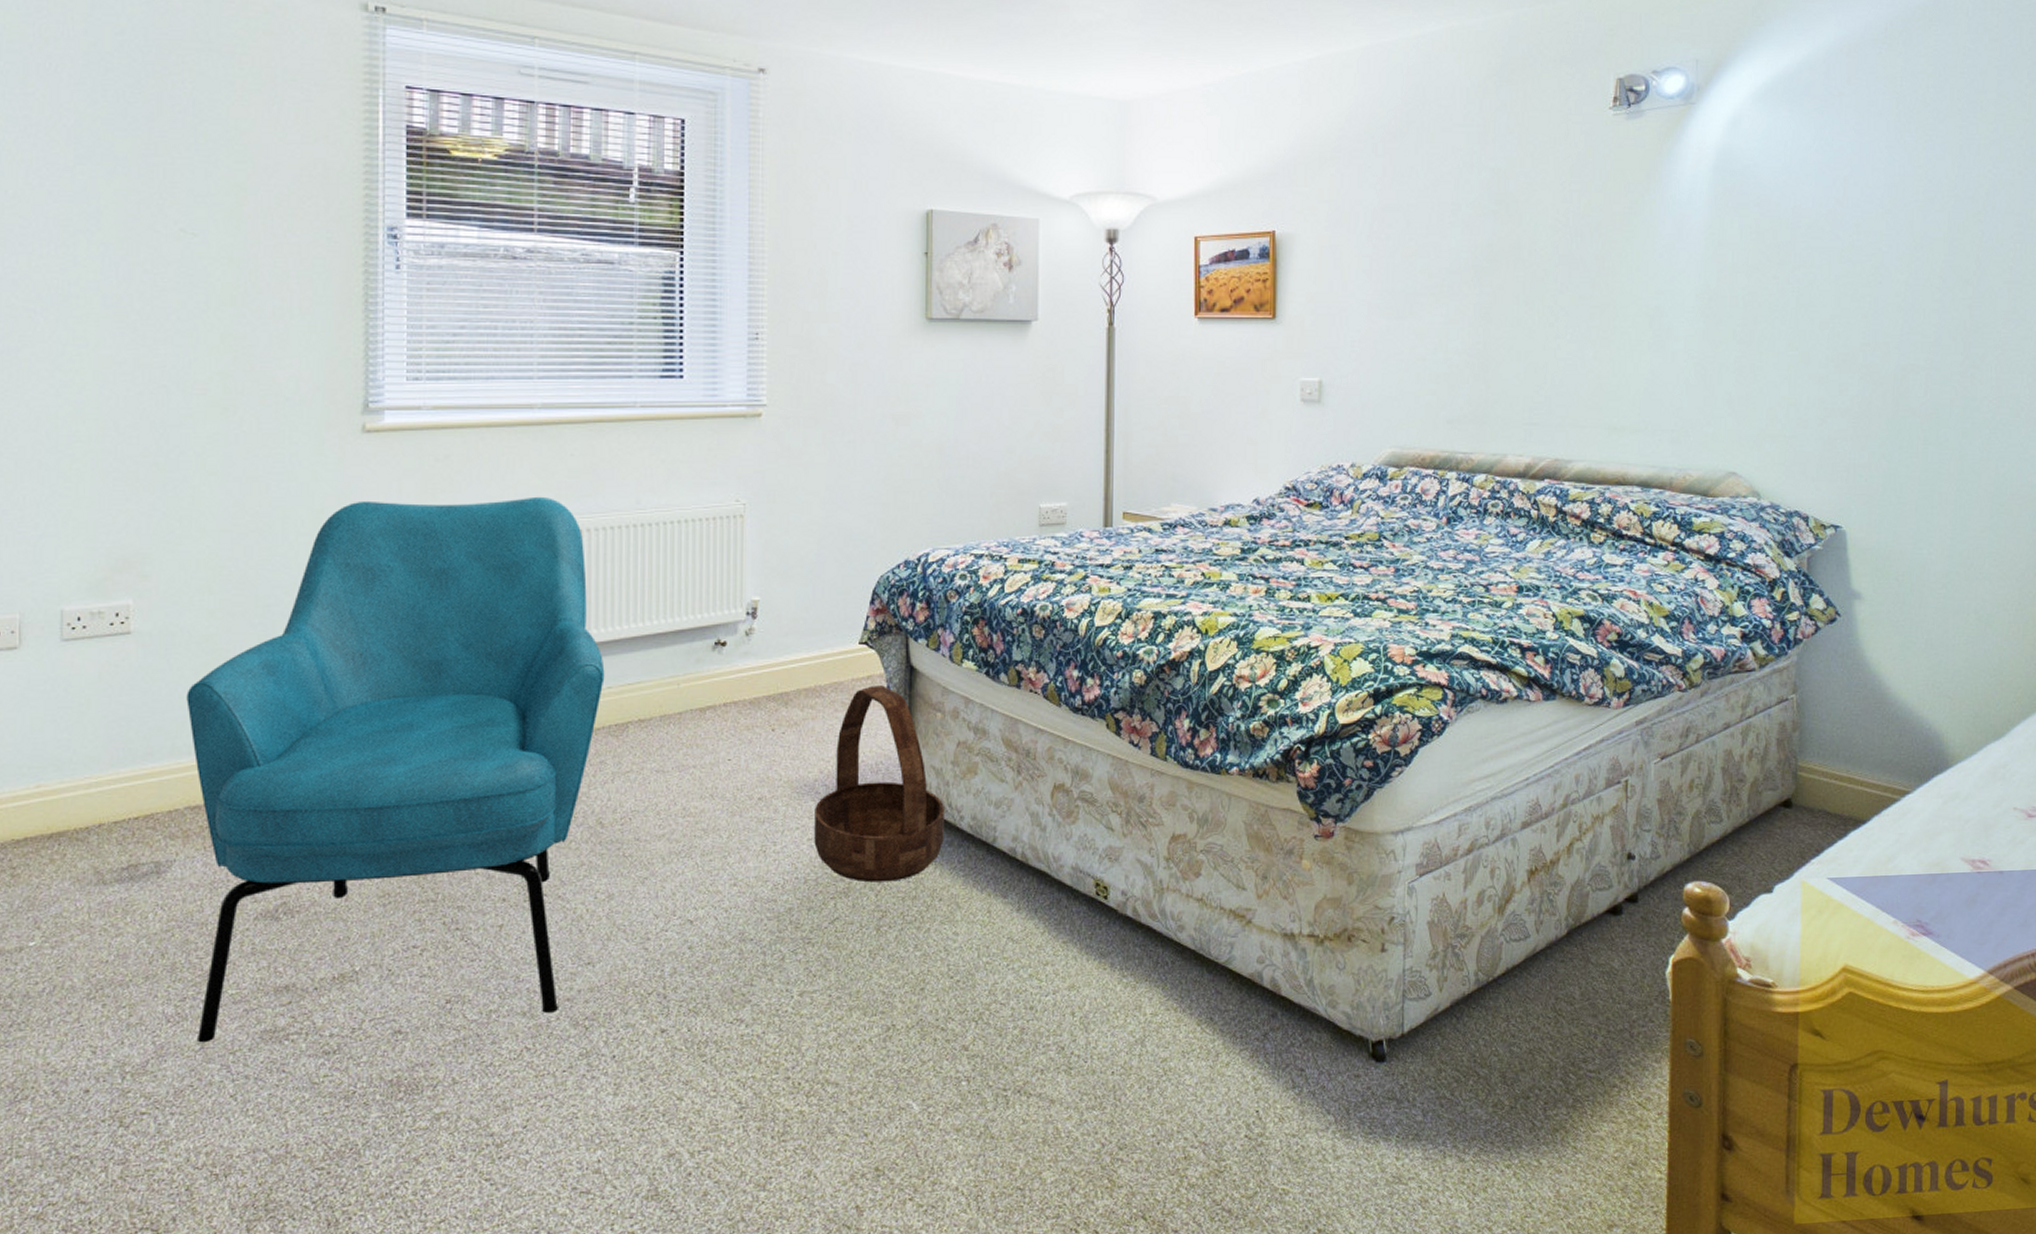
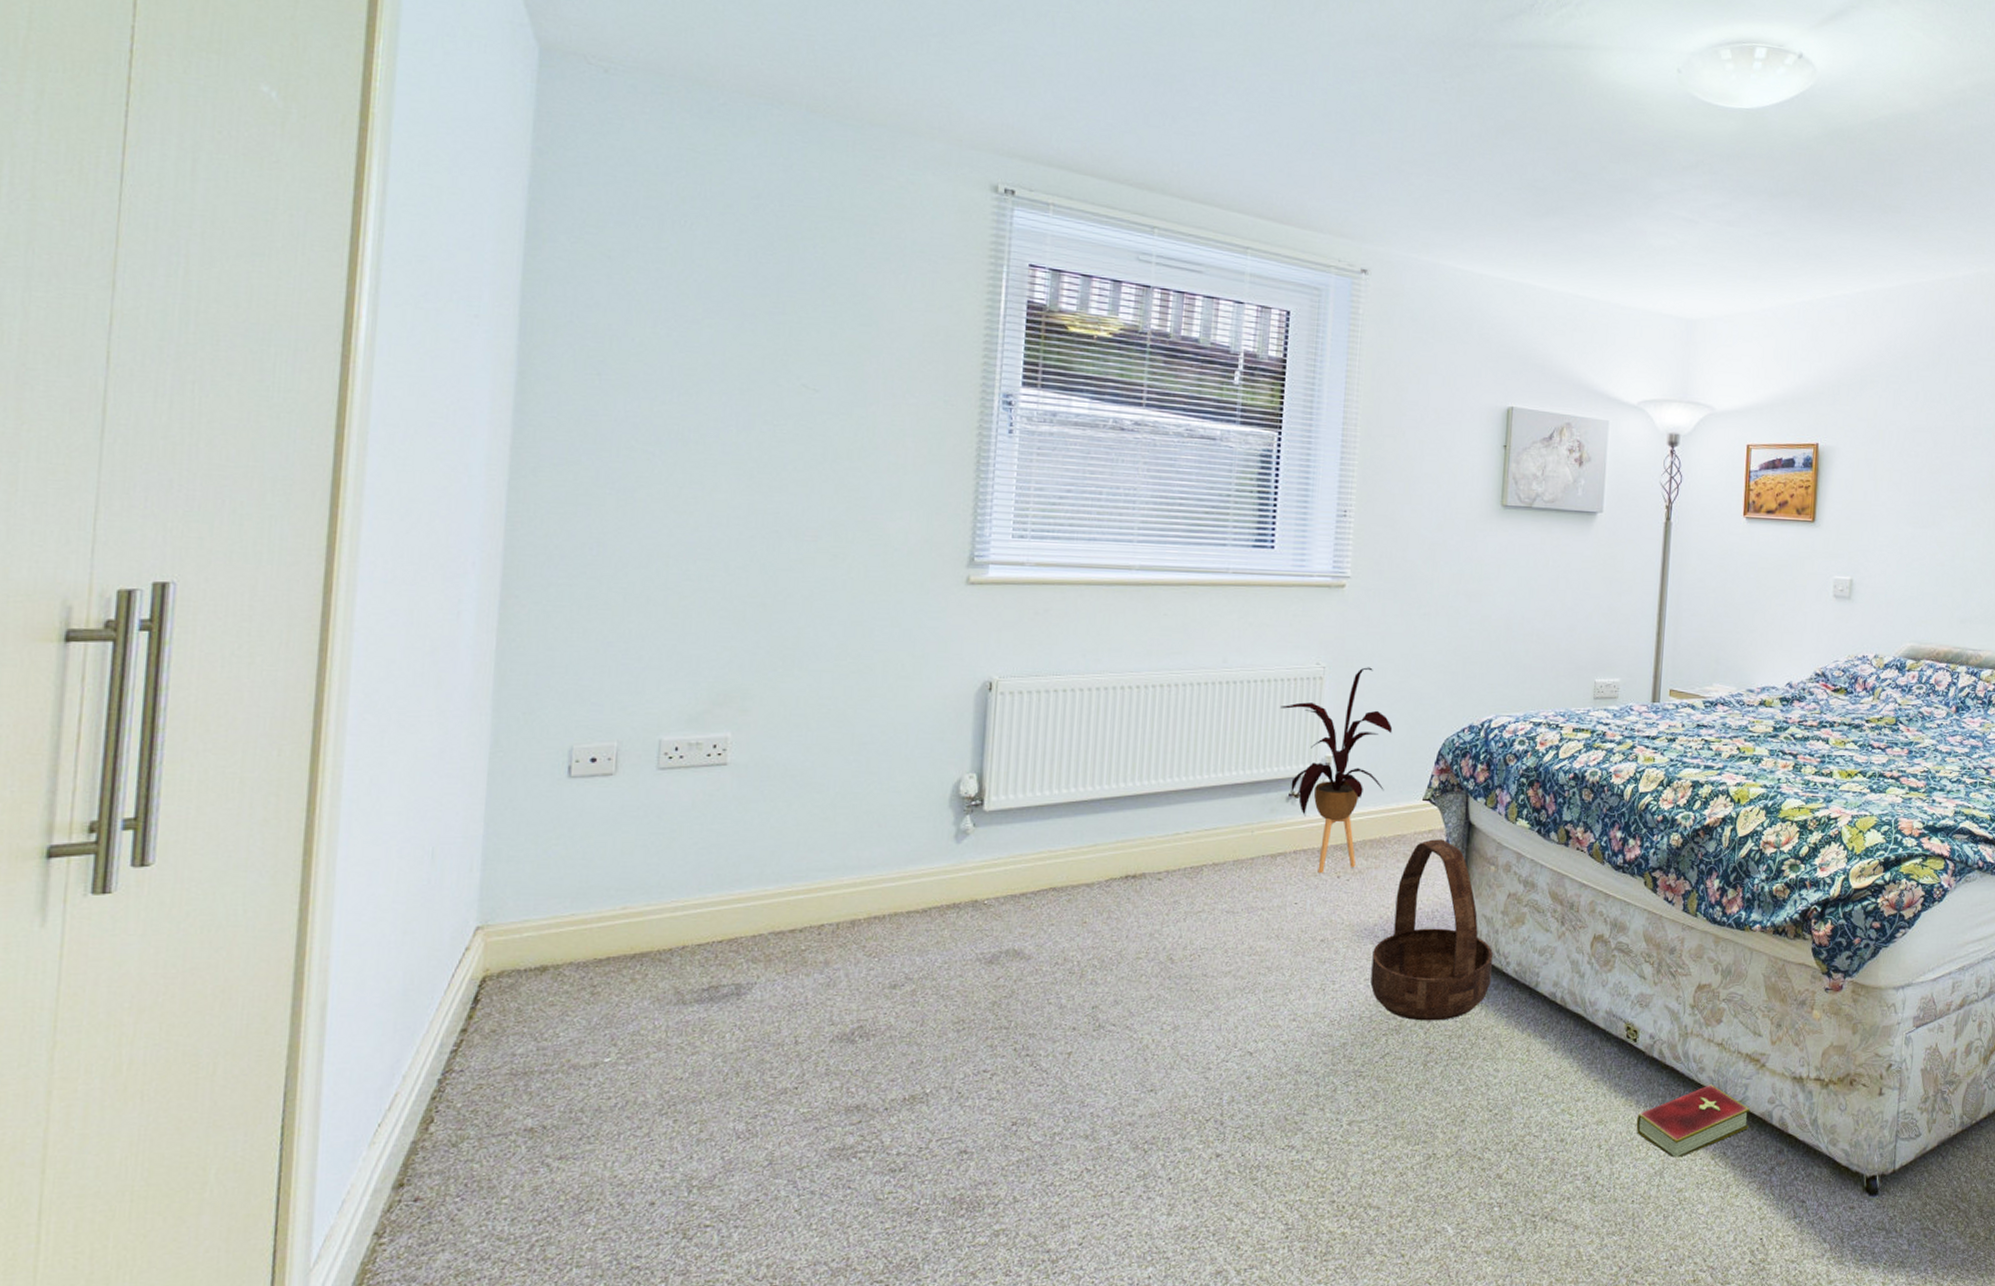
armchair: present [186,496,605,1043] -> none [766,648,1184,1159]
house plant: none [700,502,822,727] -> present [1281,667,1393,874]
hardcover book: none [1112,944,1238,1025] -> present [1636,1084,1750,1158]

